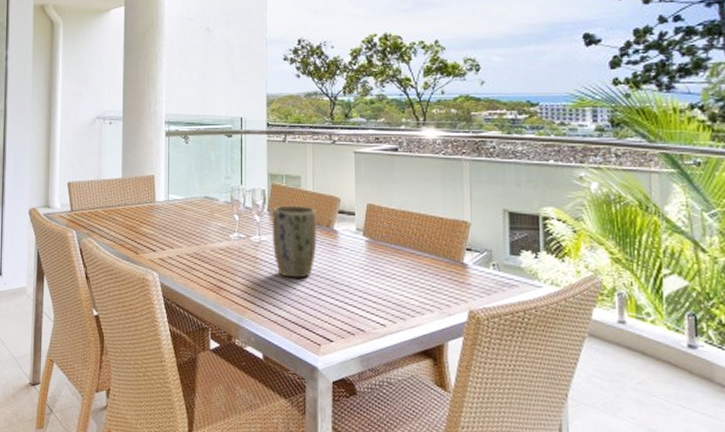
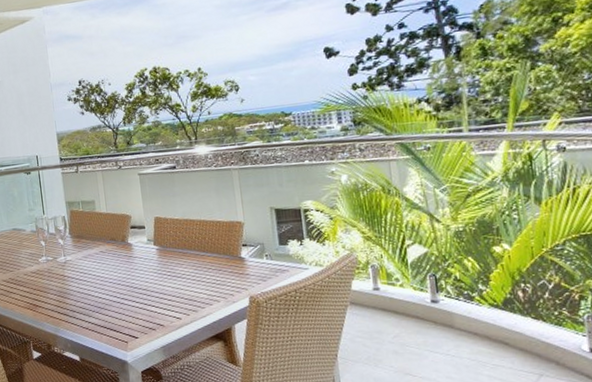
plant pot: present [272,205,317,278] -> none [74,226,115,289]

